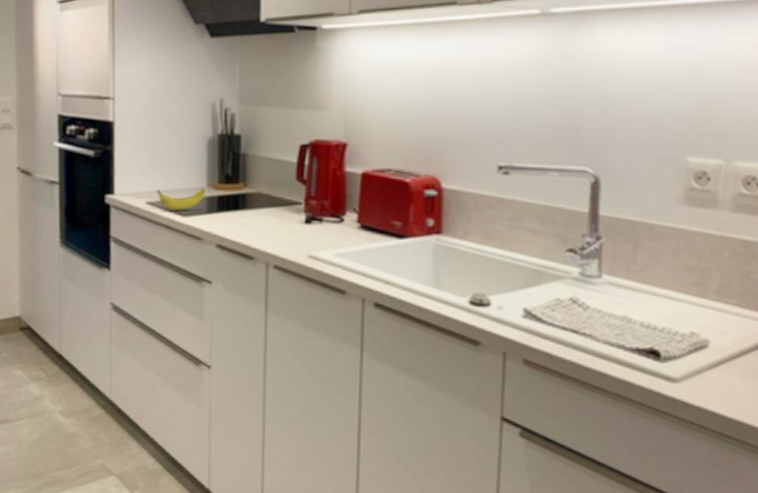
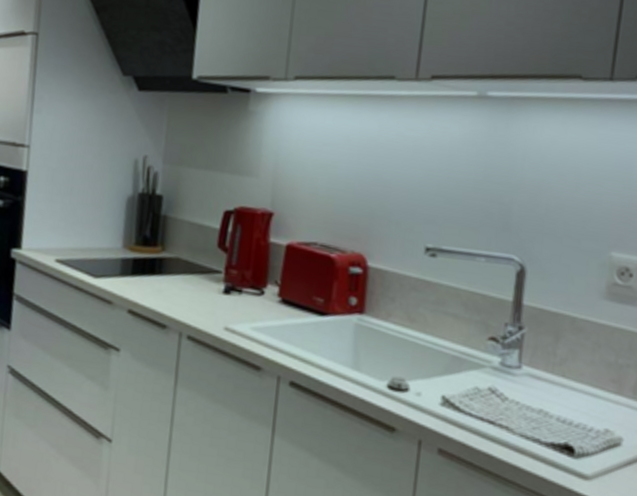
banana: present [156,187,206,211] -> none [67,247,121,272]

